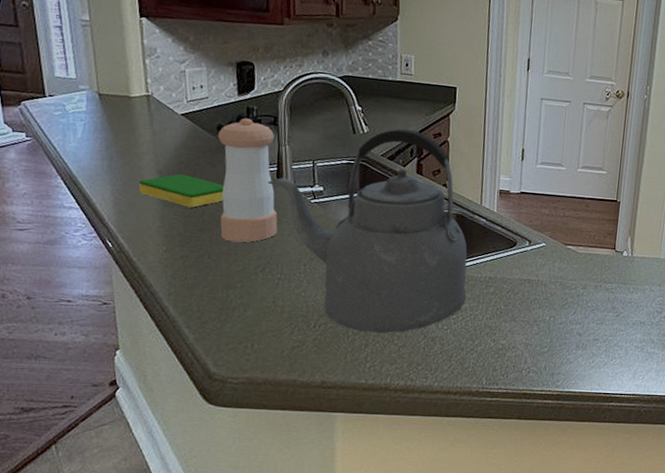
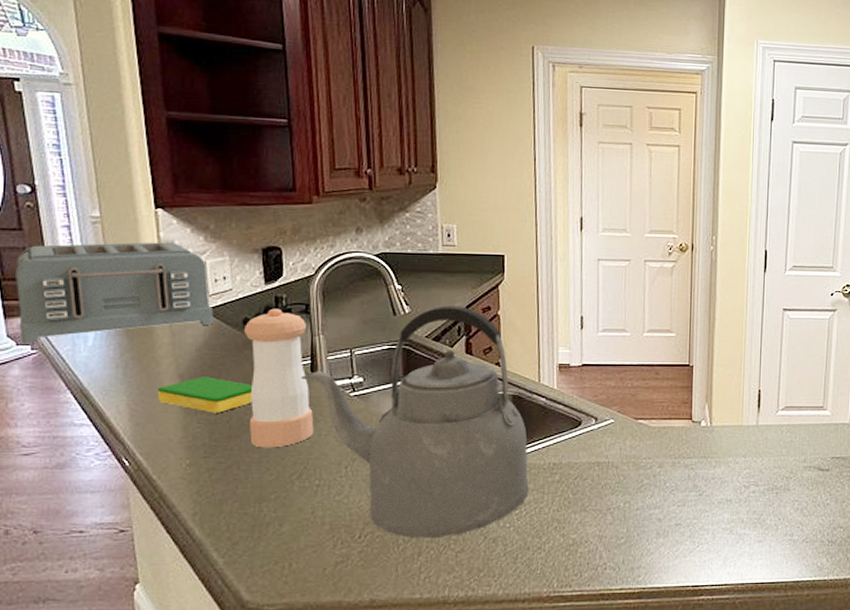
toaster: none [11,42,191,131] -> present [14,242,214,344]

